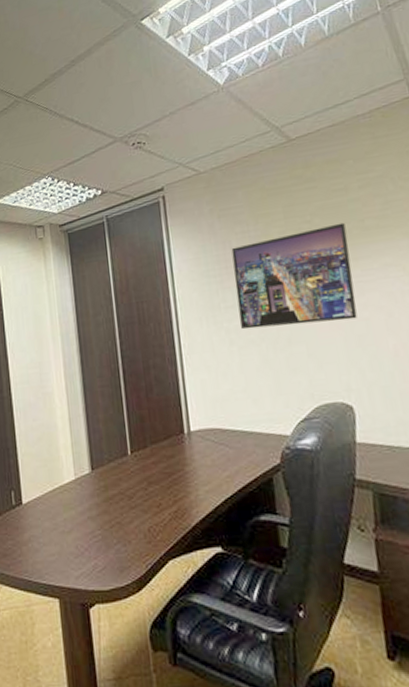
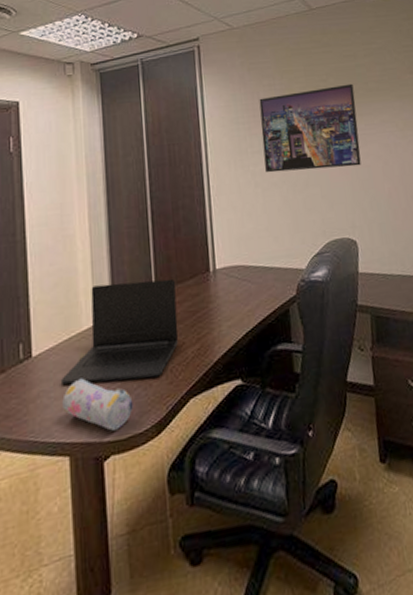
laptop: none [47,438,155,536] -> present [60,278,179,385]
pencil case: none [50,528,115,581] -> present [62,378,134,431]

